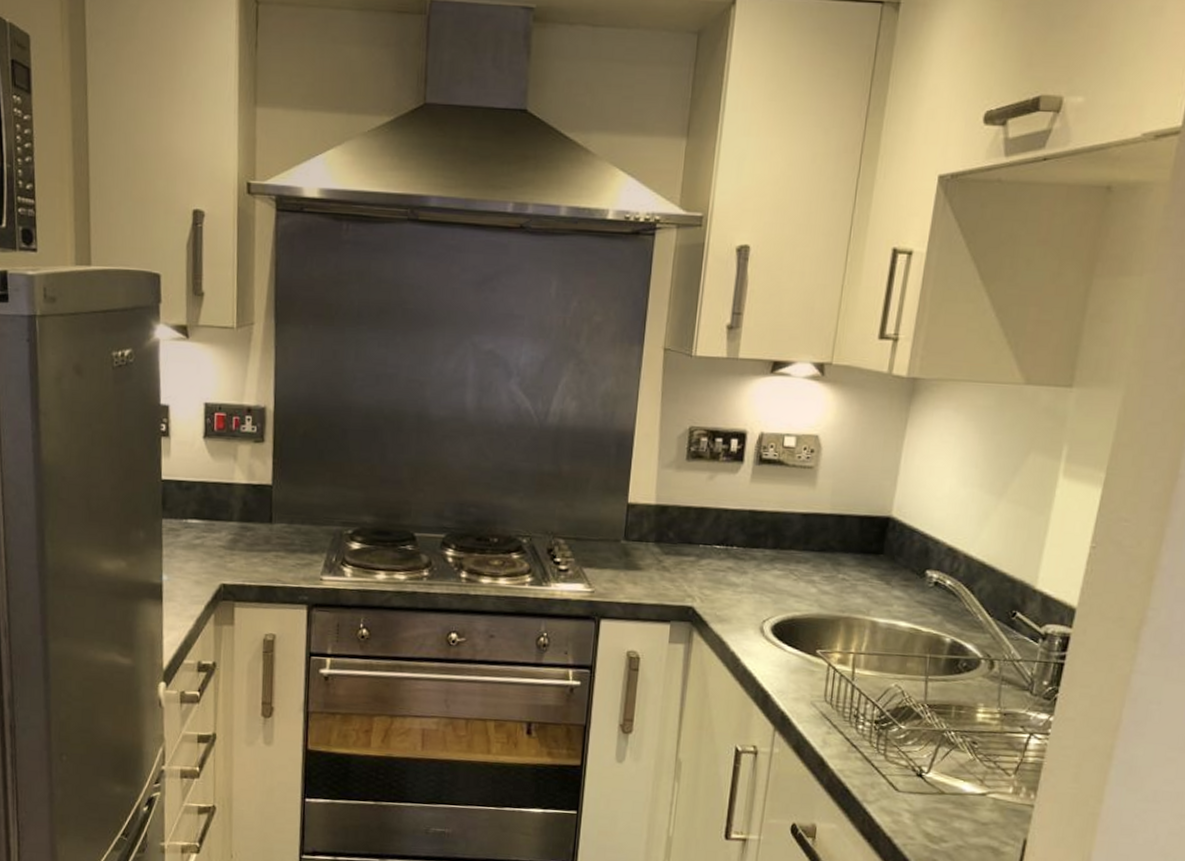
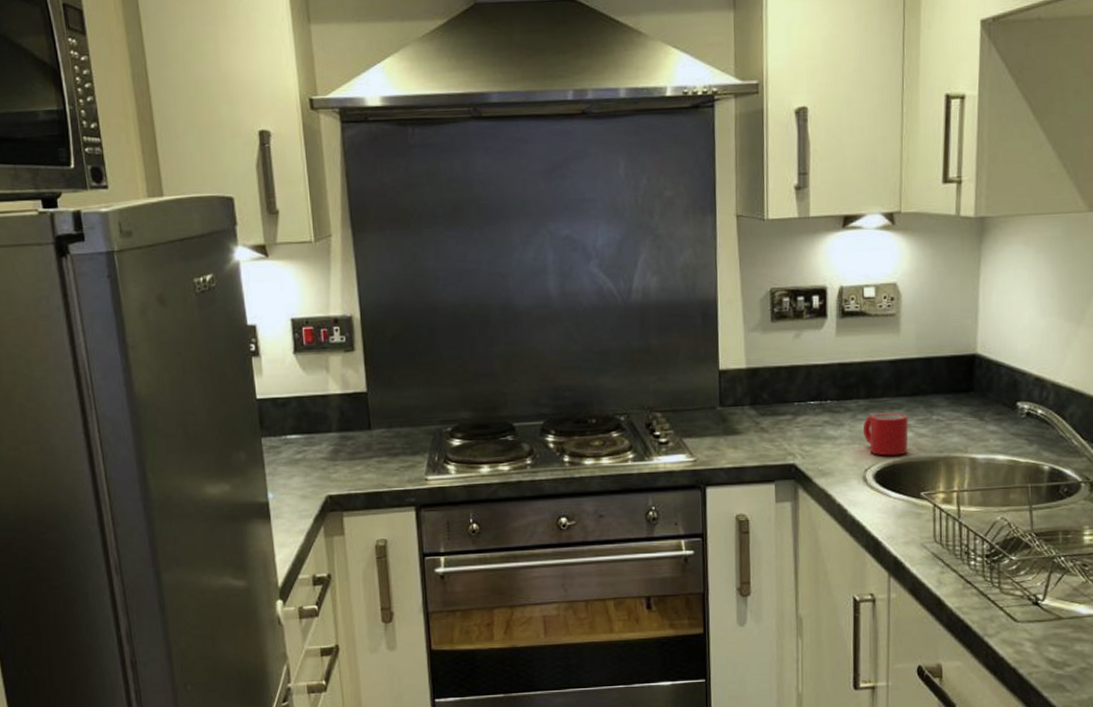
mug: none [765,565,814,610] -> present [862,413,909,456]

